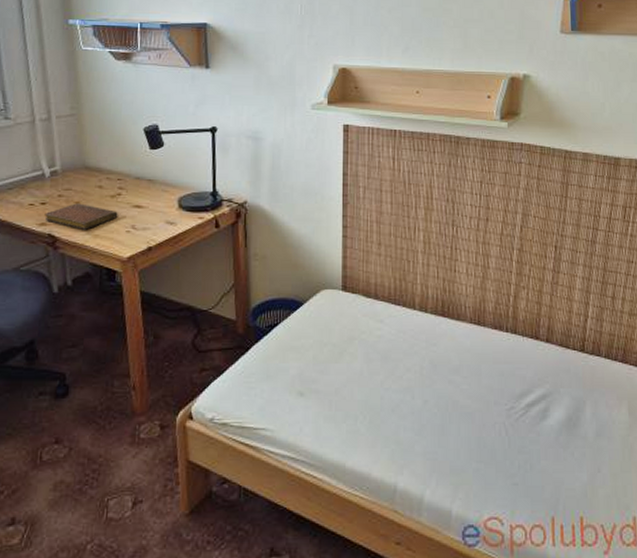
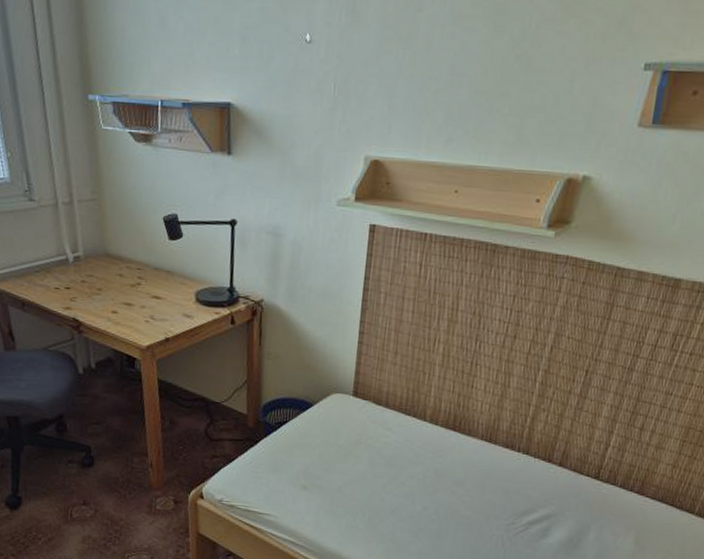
notebook: present [45,203,118,230] -> none [69,290,138,317]

